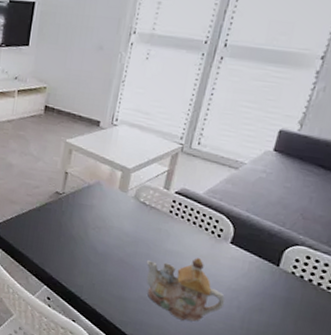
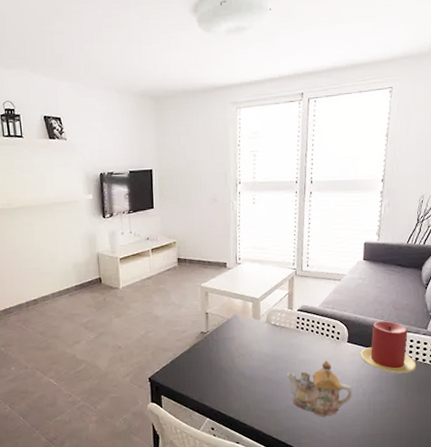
candle: none [244,227,318,298] -> present [360,321,417,373]

